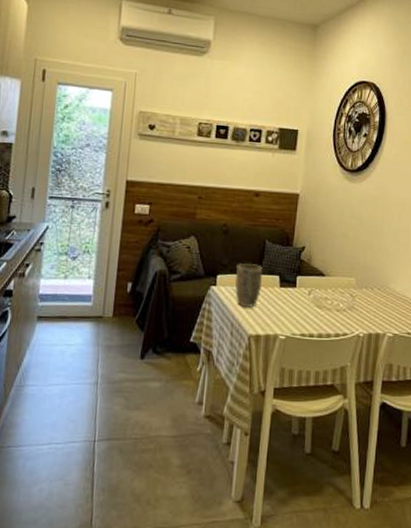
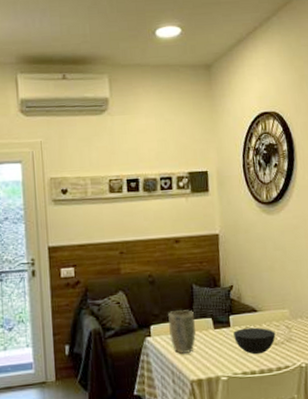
bowl: none [298,290,339,319] -> present [233,327,276,355]

